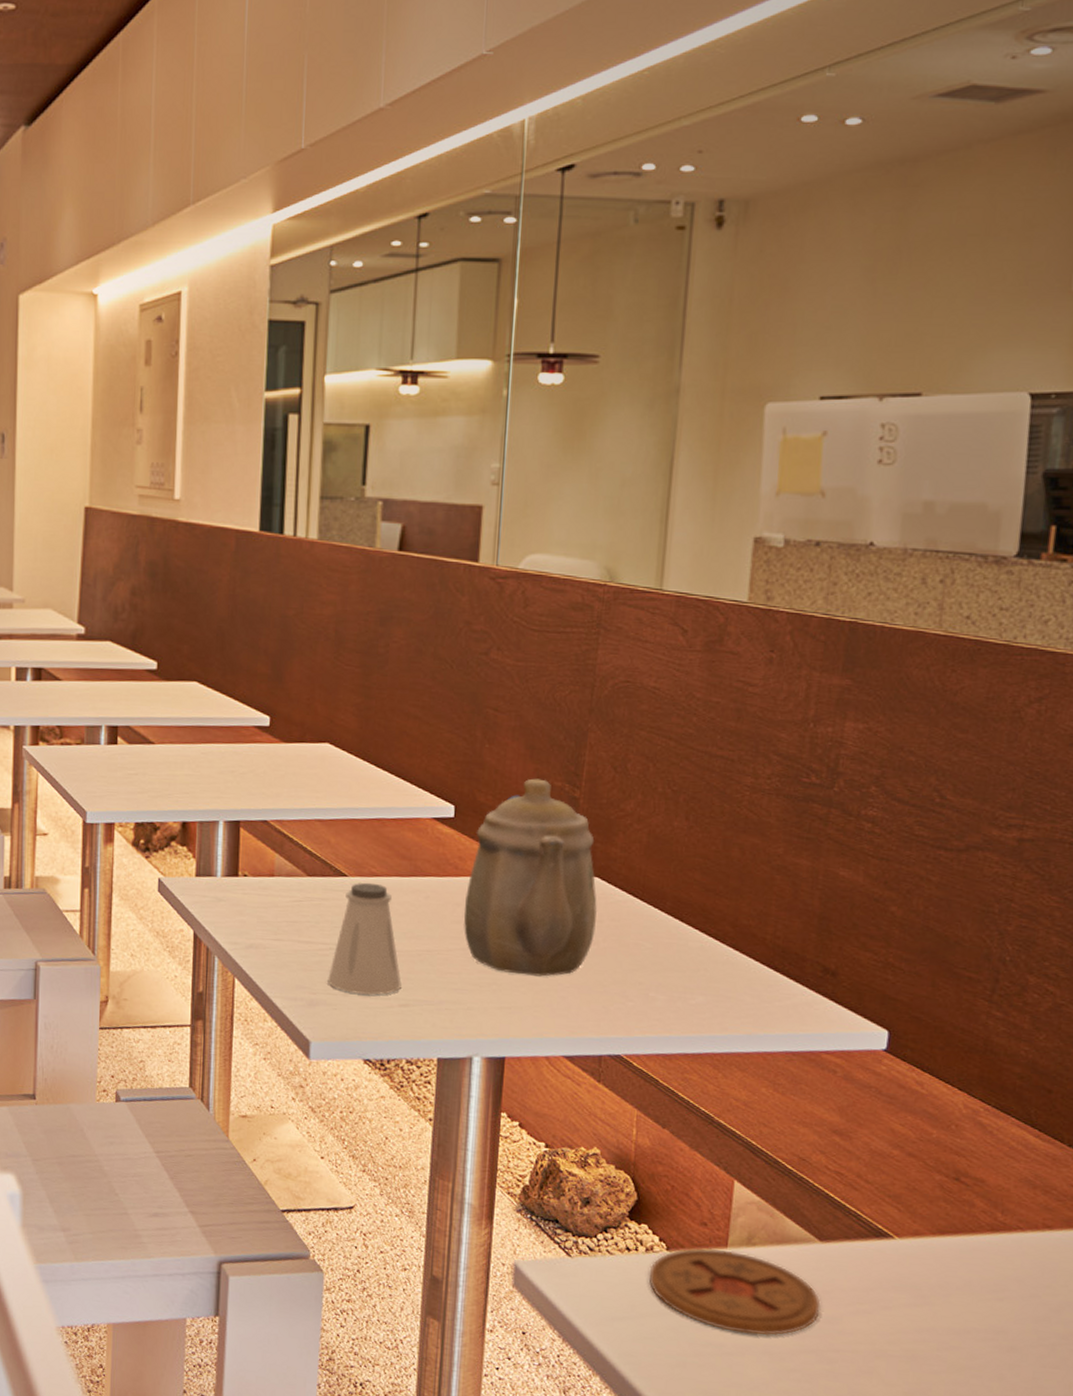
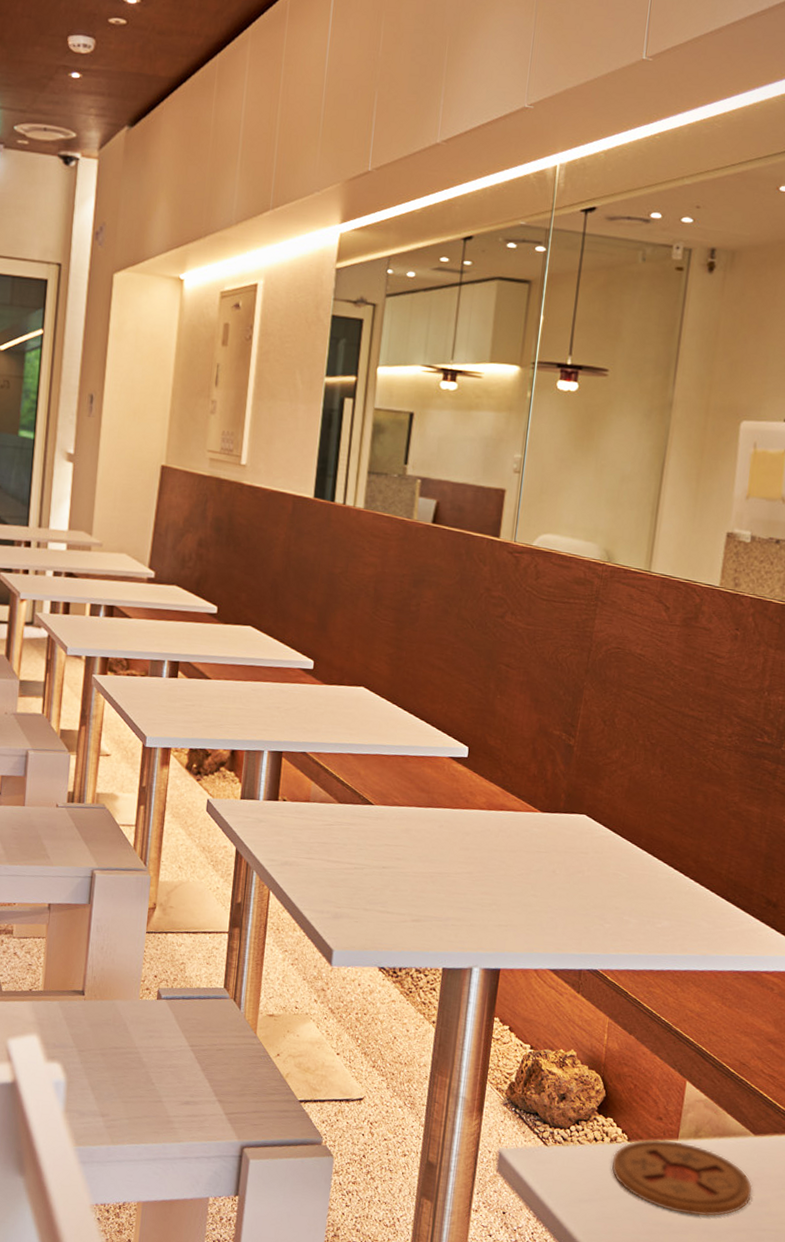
saltshaker: present [327,882,402,995] -> none [351,811,415,911]
teapot: present [463,778,598,977] -> none [471,727,585,900]

